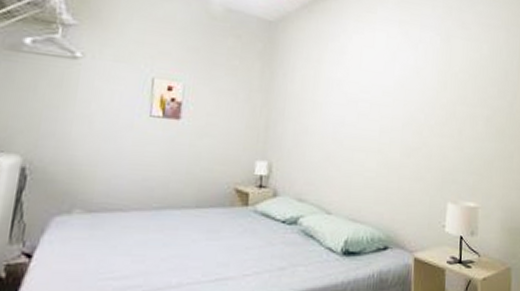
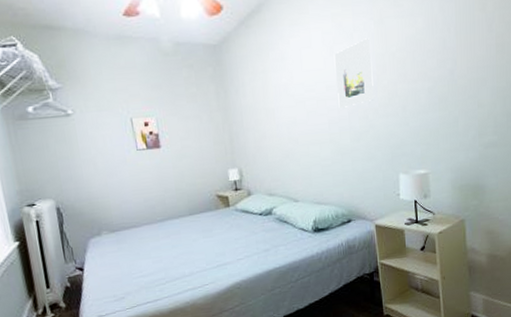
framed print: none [393,52,434,118] -> present [334,38,374,108]

